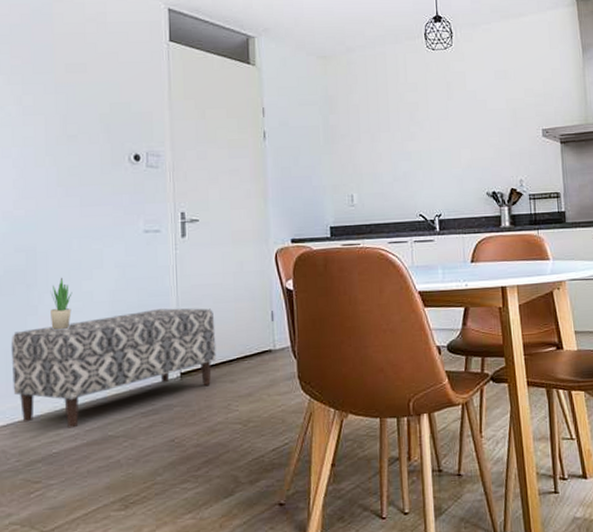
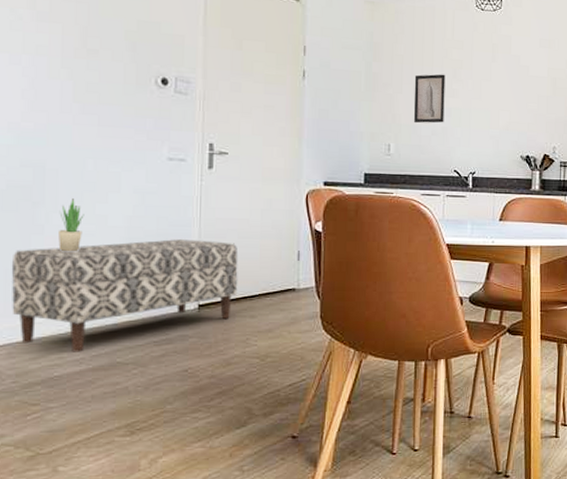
wall art: none [371,118,405,171] -> present [413,74,446,124]

